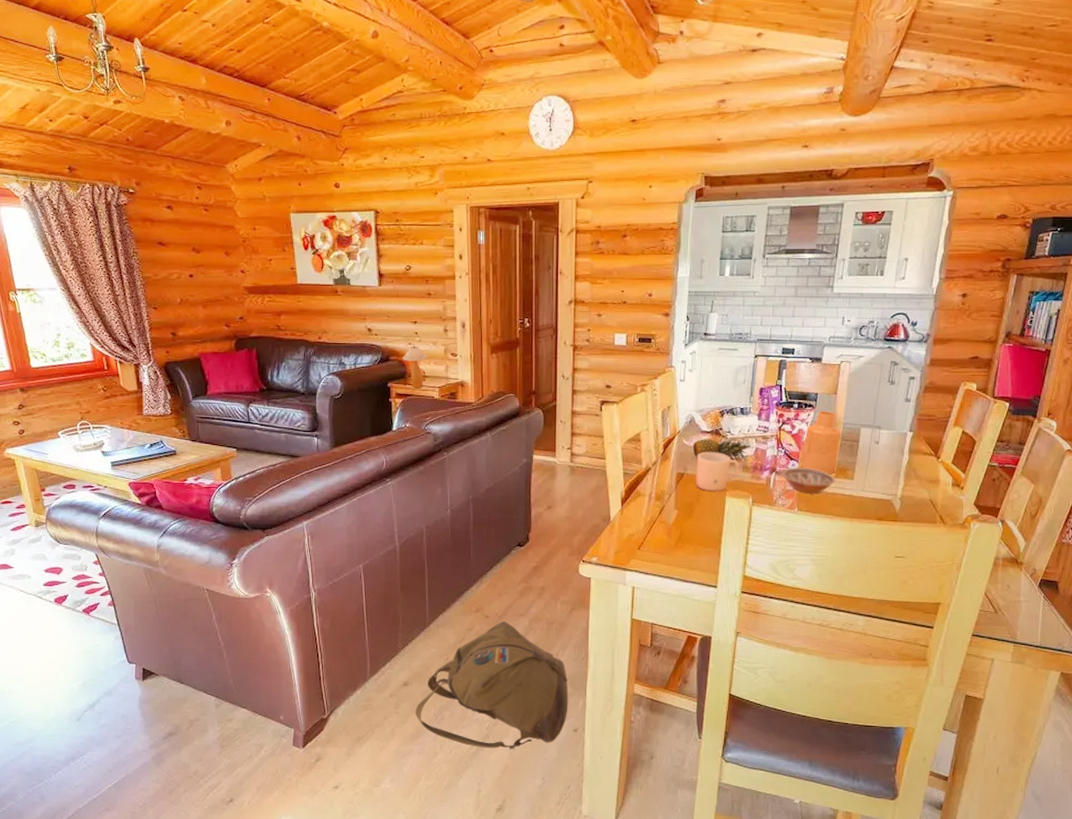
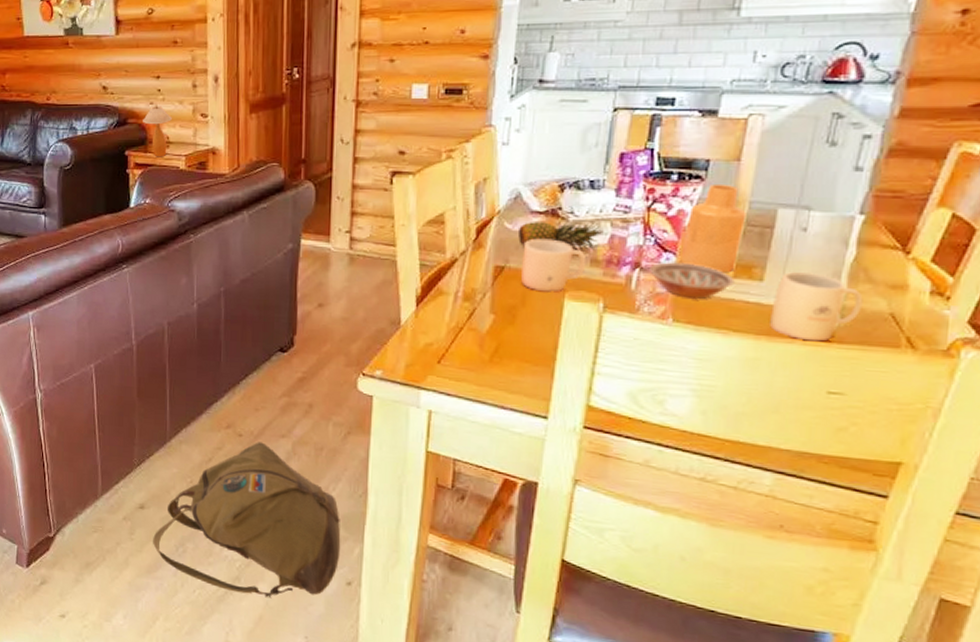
mug: none [859,473,914,521] -> present [770,272,863,342]

